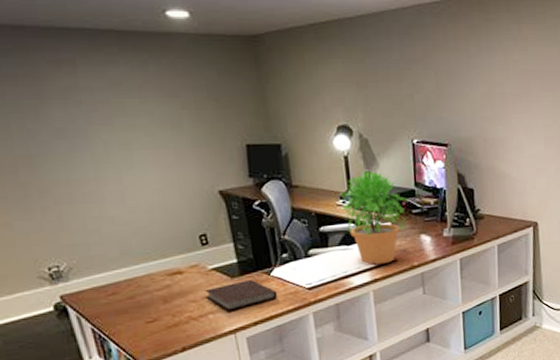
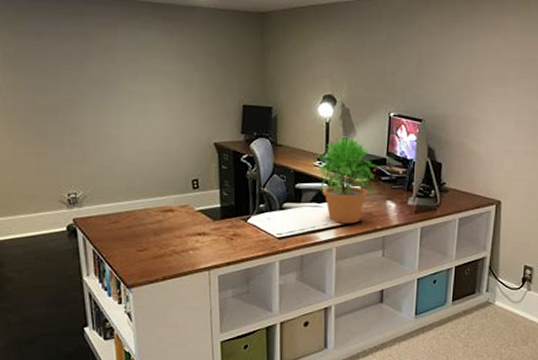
notebook: present [204,279,278,312] -> none [189,223,251,250]

